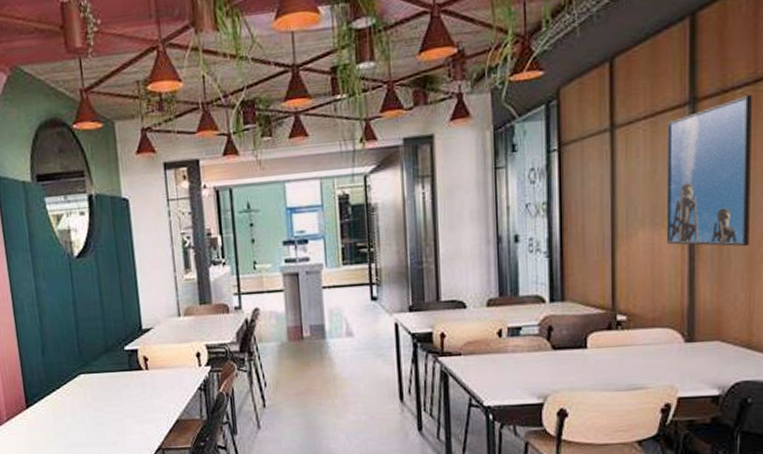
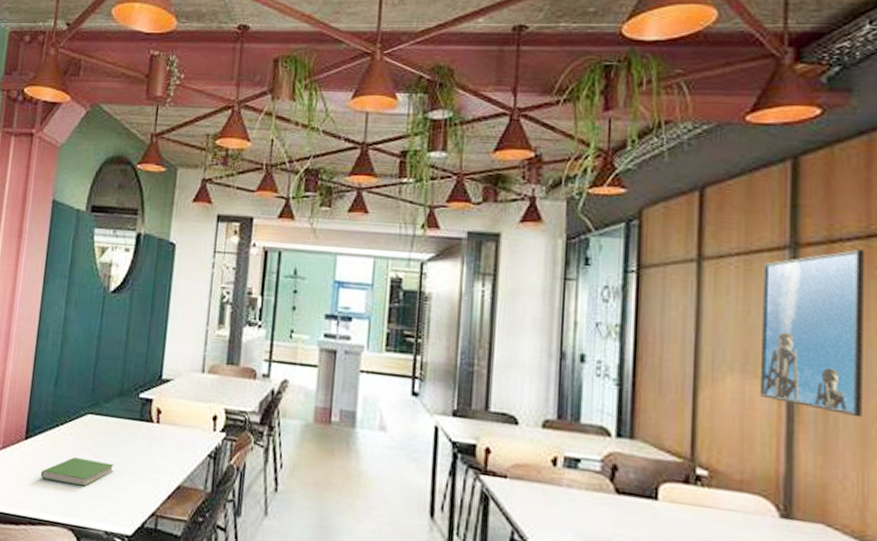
hardcover book: none [48,413,116,440] -> present [40,457,114,487]

